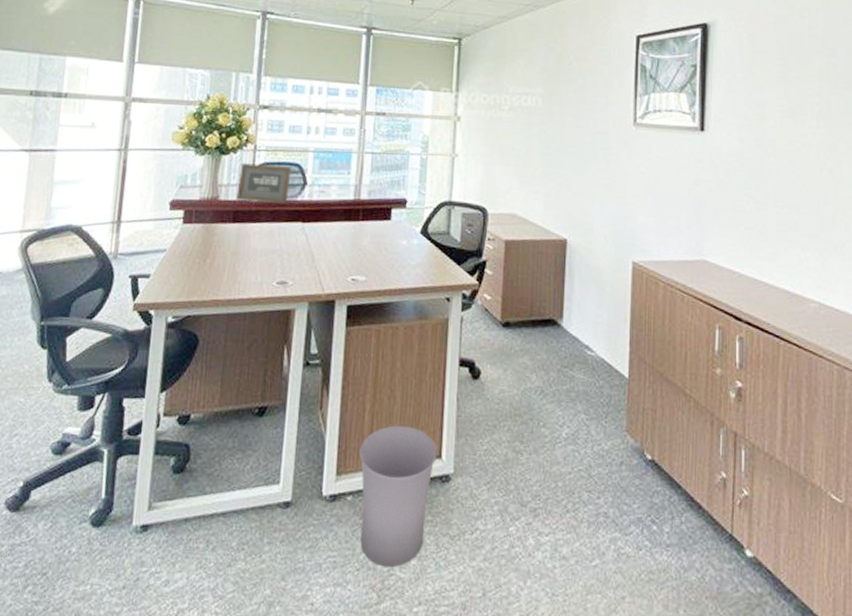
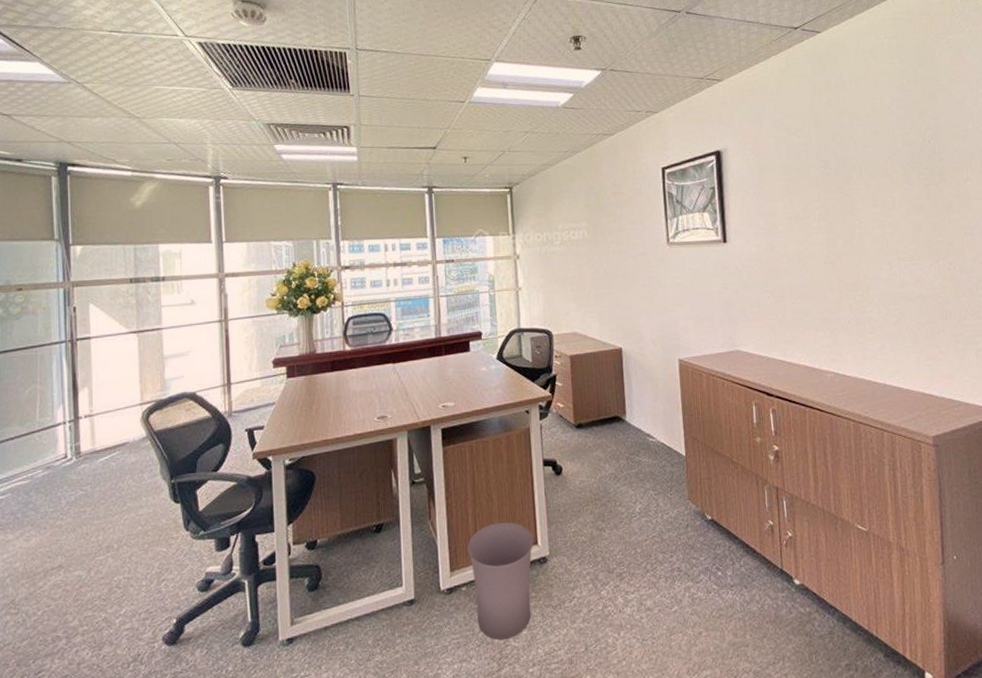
picture frame: present [236,163,292,204] -> none [331,316,378,352]

